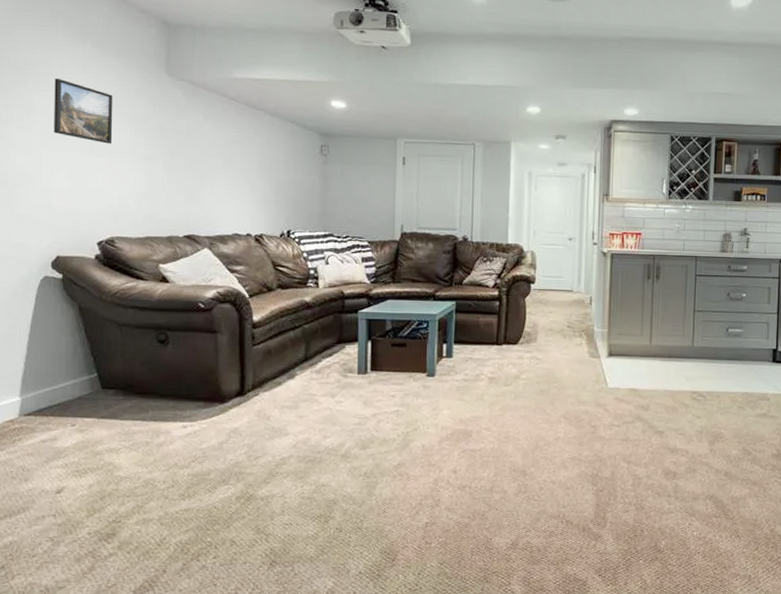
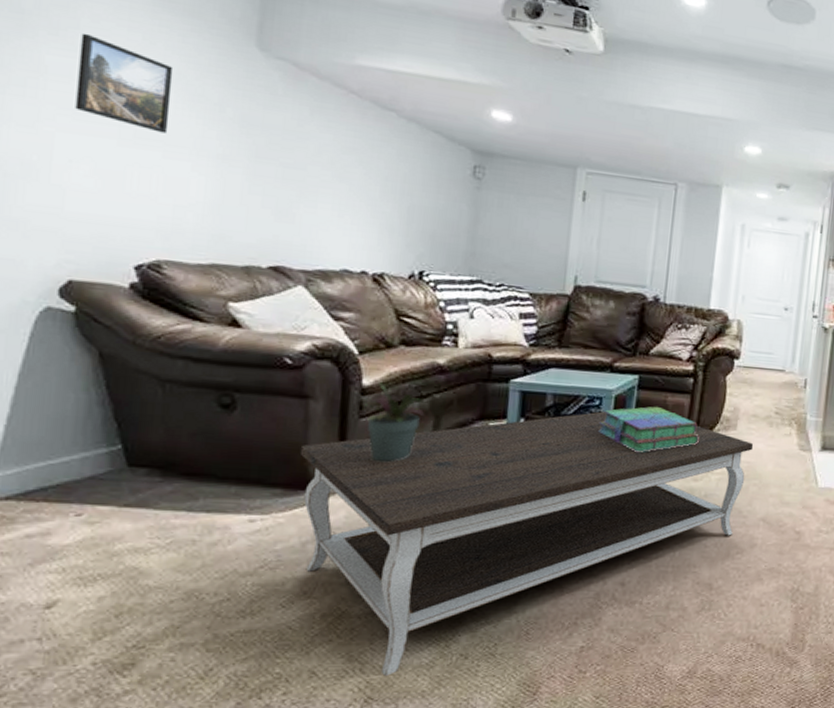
coffee table: none [213,332,551,546] -> present [299,411,753,677]
potted plant: none [256,318,299,380] -> present [365,382,425,463]
stack of books: none [428,326,507,365] -> present [599,406,699,453]

